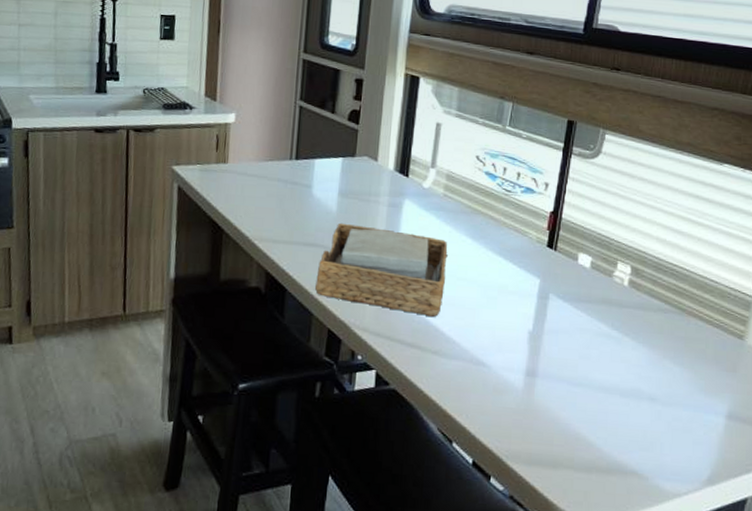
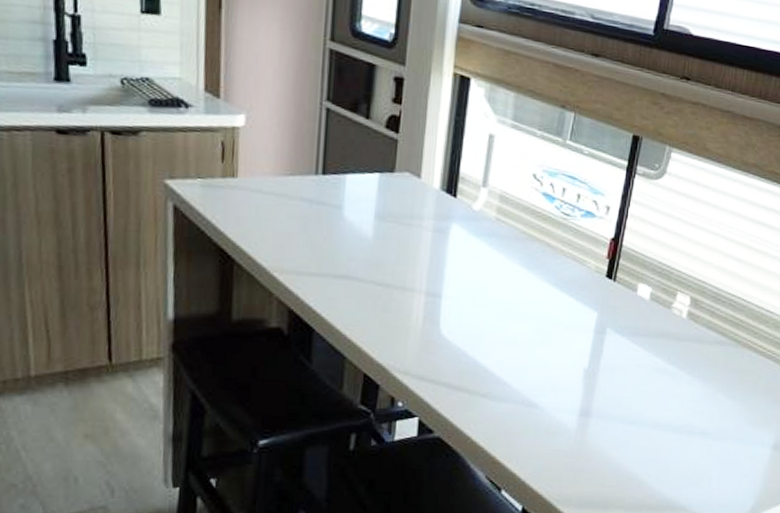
napkin holder: present [315,222,449,317] -> none [348,250,501,356]

